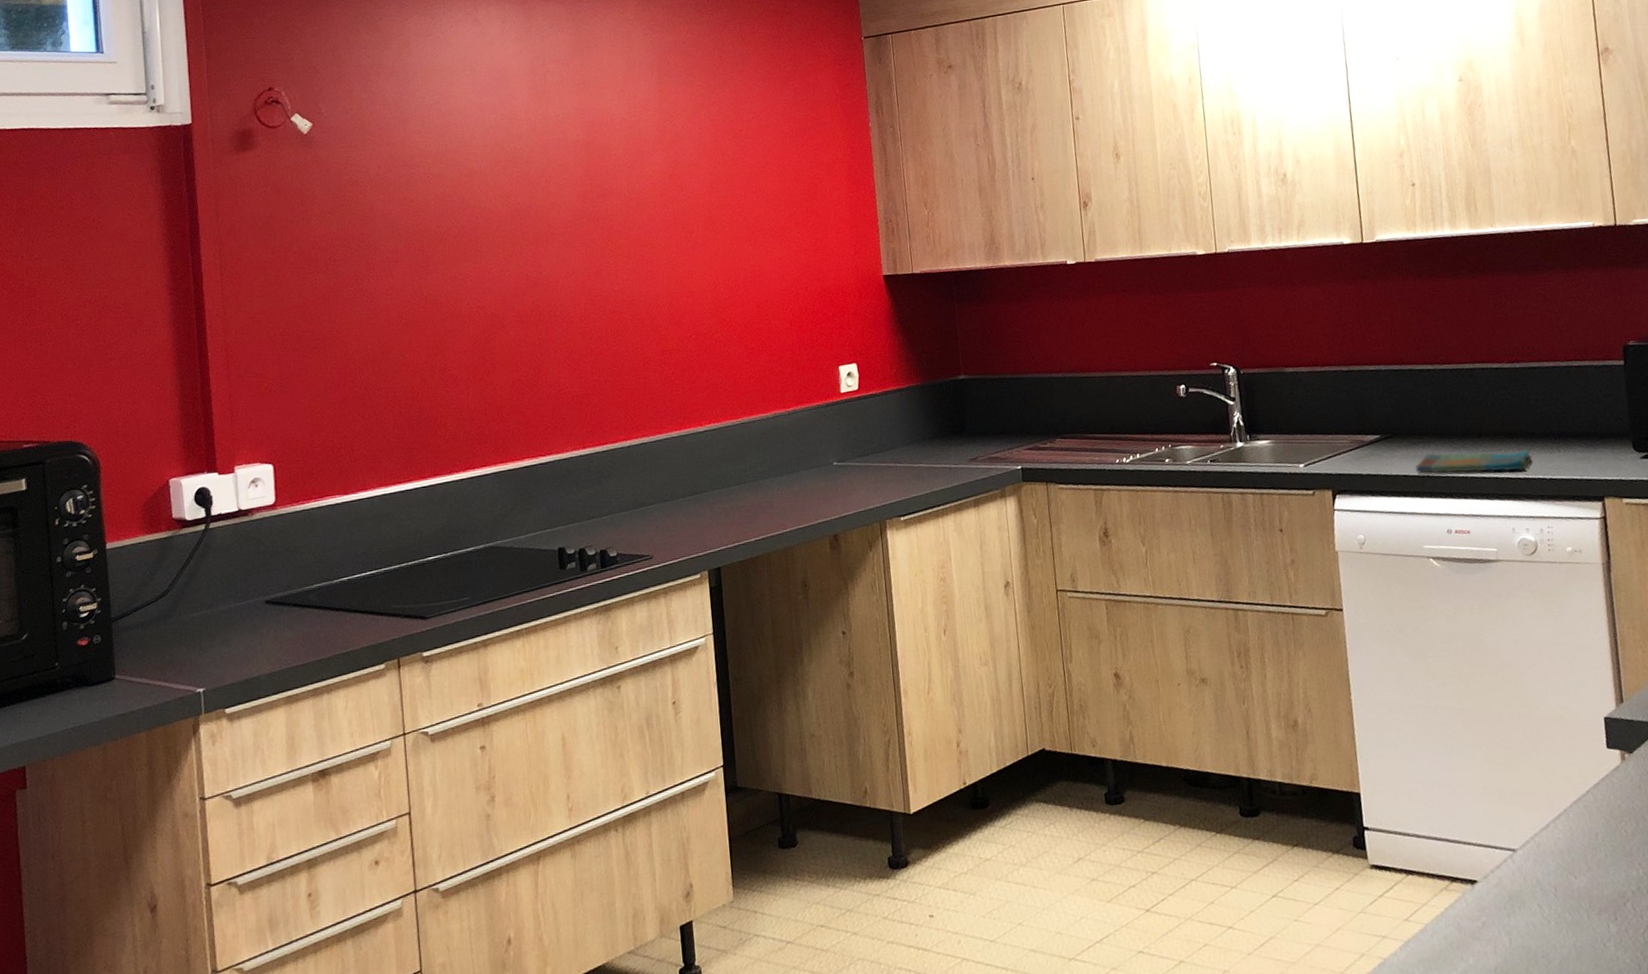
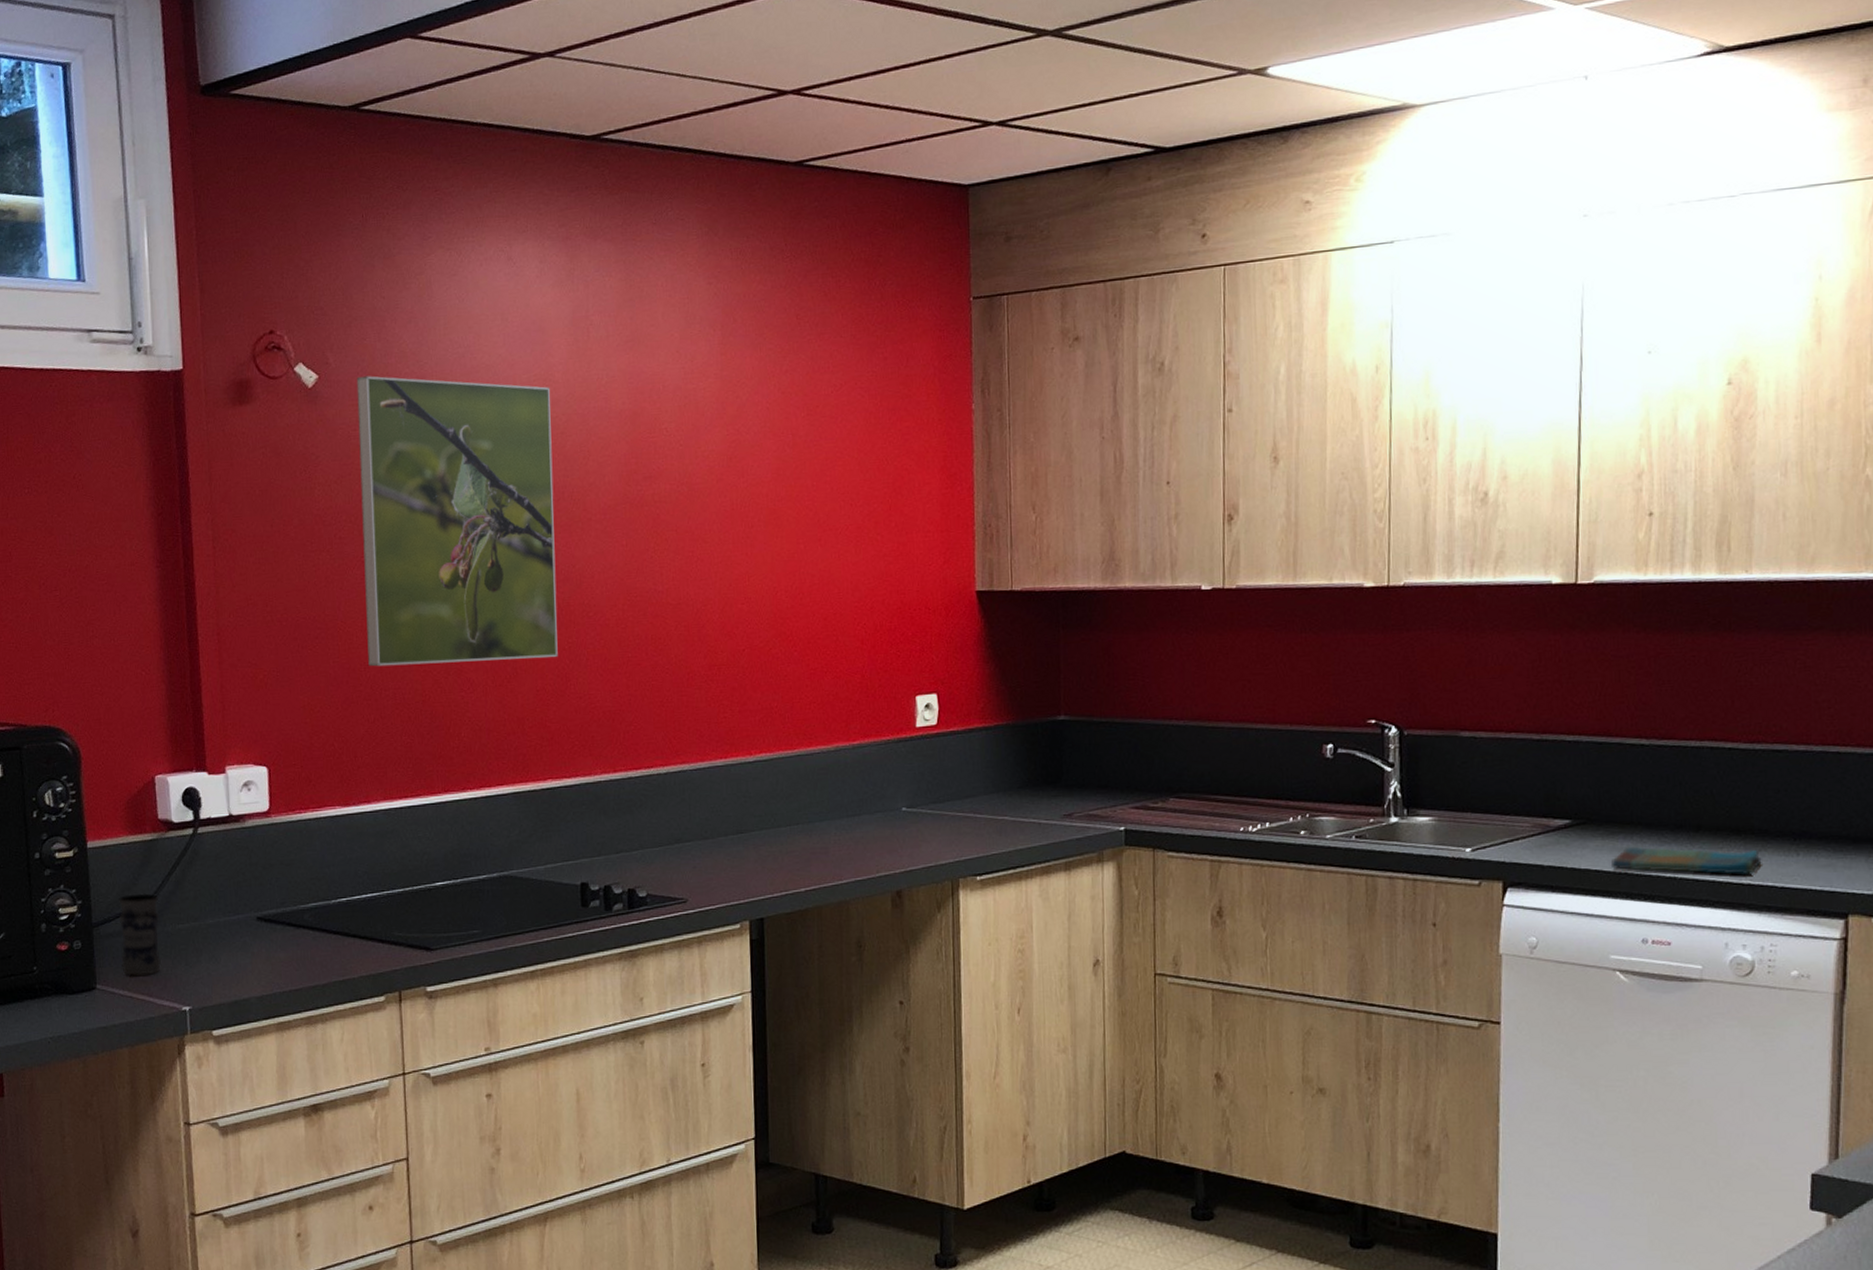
jar: none [136,587,176,664] -> present [119,893,161,976]
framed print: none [346,121,530,370] -> present [356,375,558,667]

